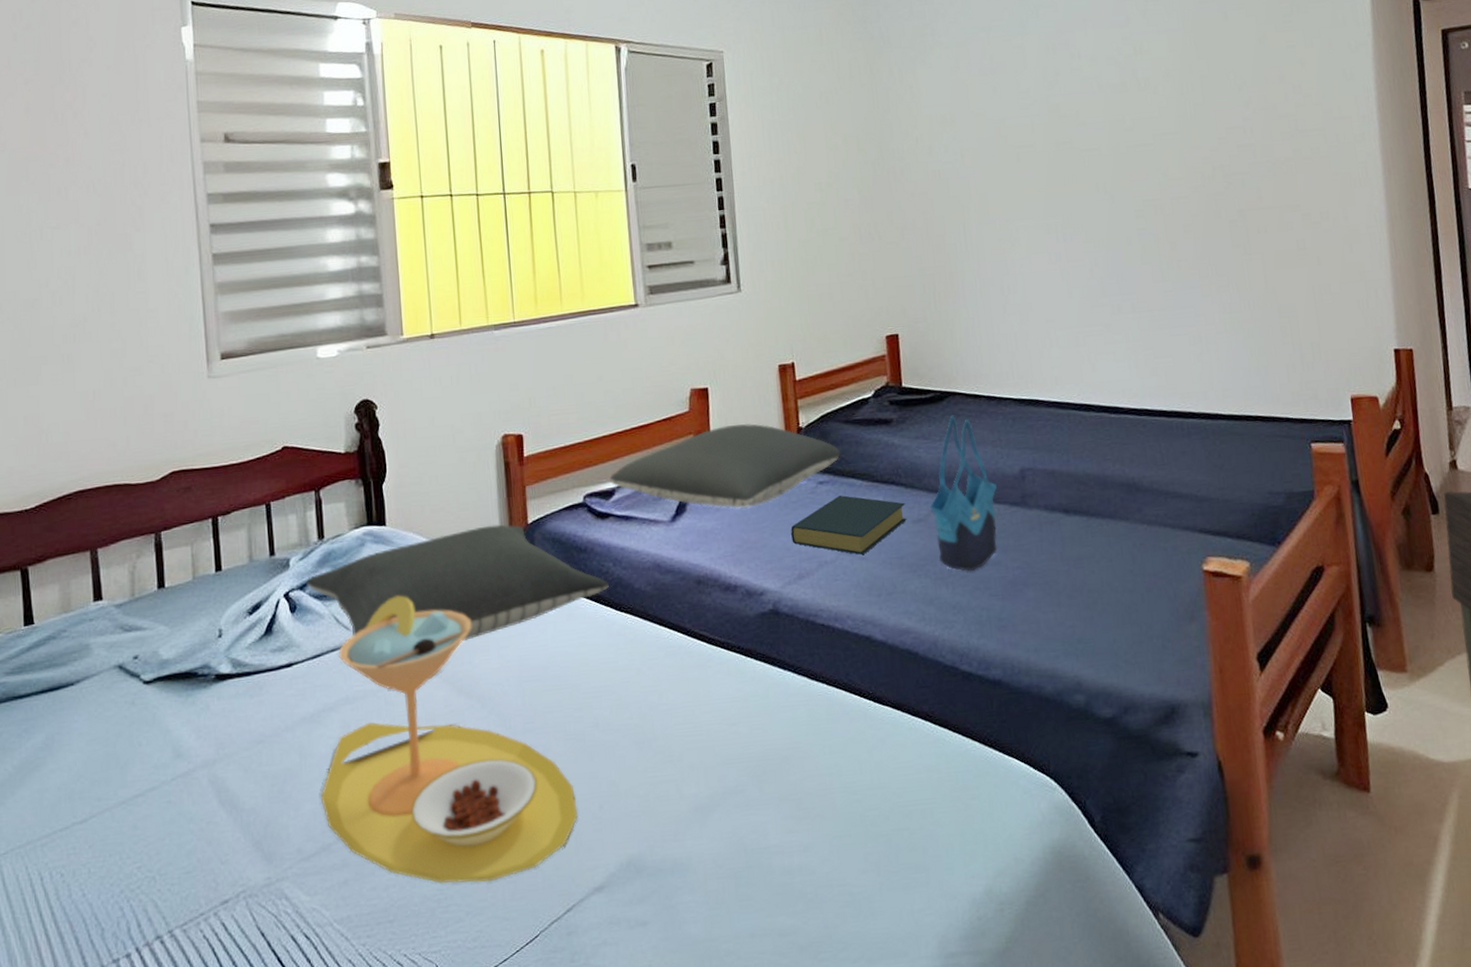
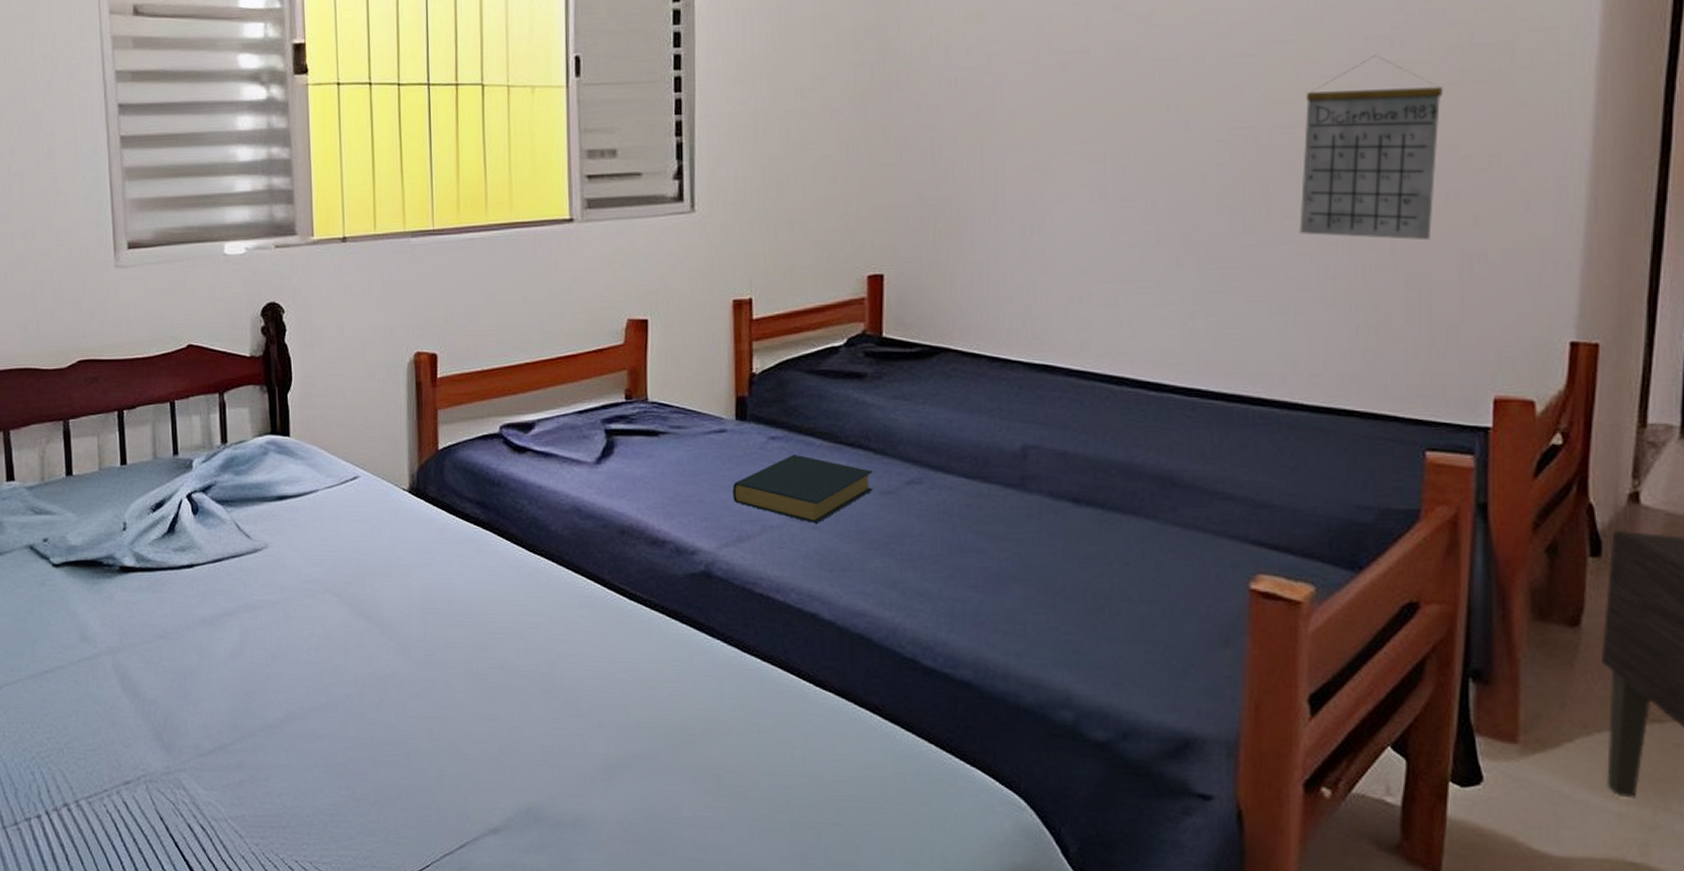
pillow: present [306,524,609,641] -> none [209,447,522,563]
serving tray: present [321,595,578,883] -> none [219,509,476,806]
pillow: present [608,423,841,508] -> none [528,363,800,457]
tote bag: present [929,415,998,572] -> none [902,375,991,557]
calendar: none [1192,140,1291,280] -> present [1299,54,1444,241]

